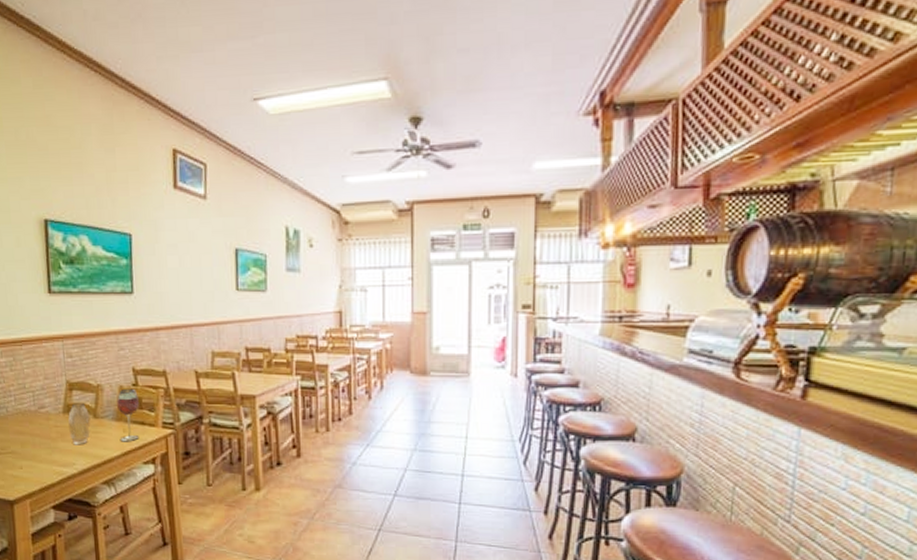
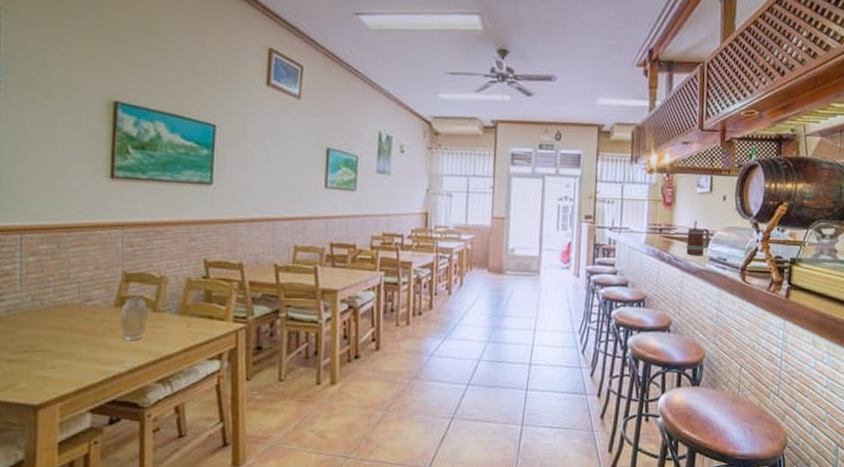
wineglass: present [117,388,140,442] -> none [182,281,210,337]
beer mug: none [656,313,688,348] -> present [686,228,710,256]

